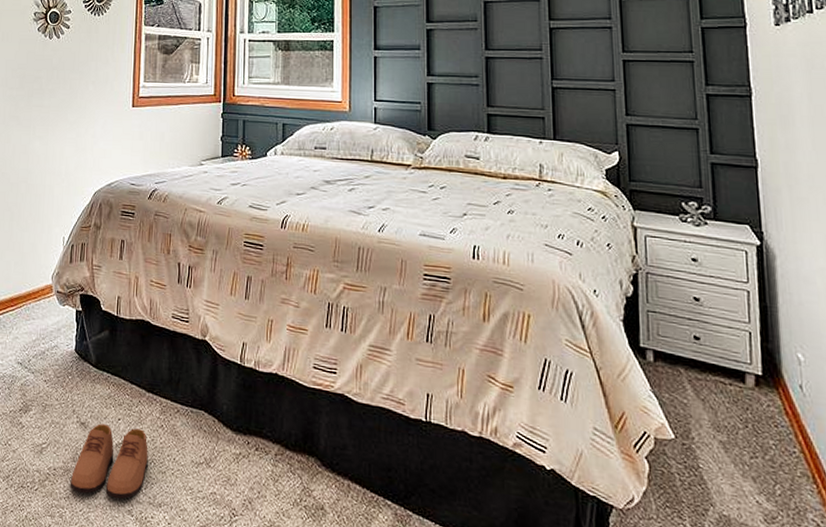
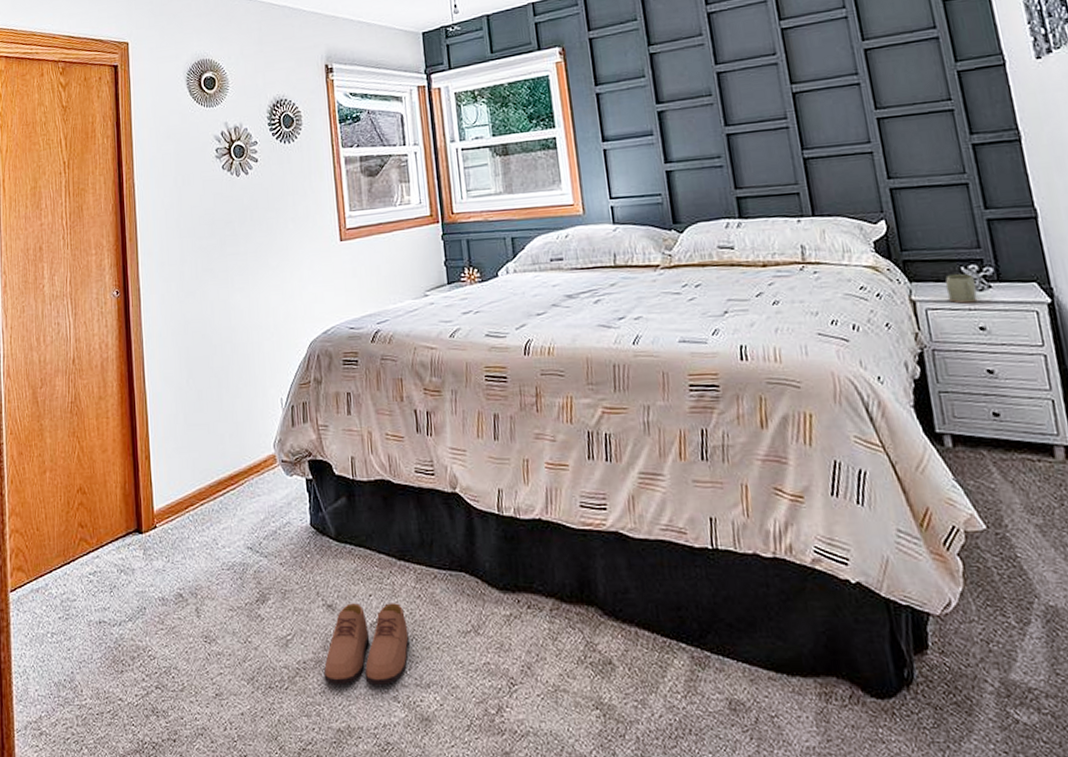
mug: none [665,207,695,236] -> present [945,273,978,304]

